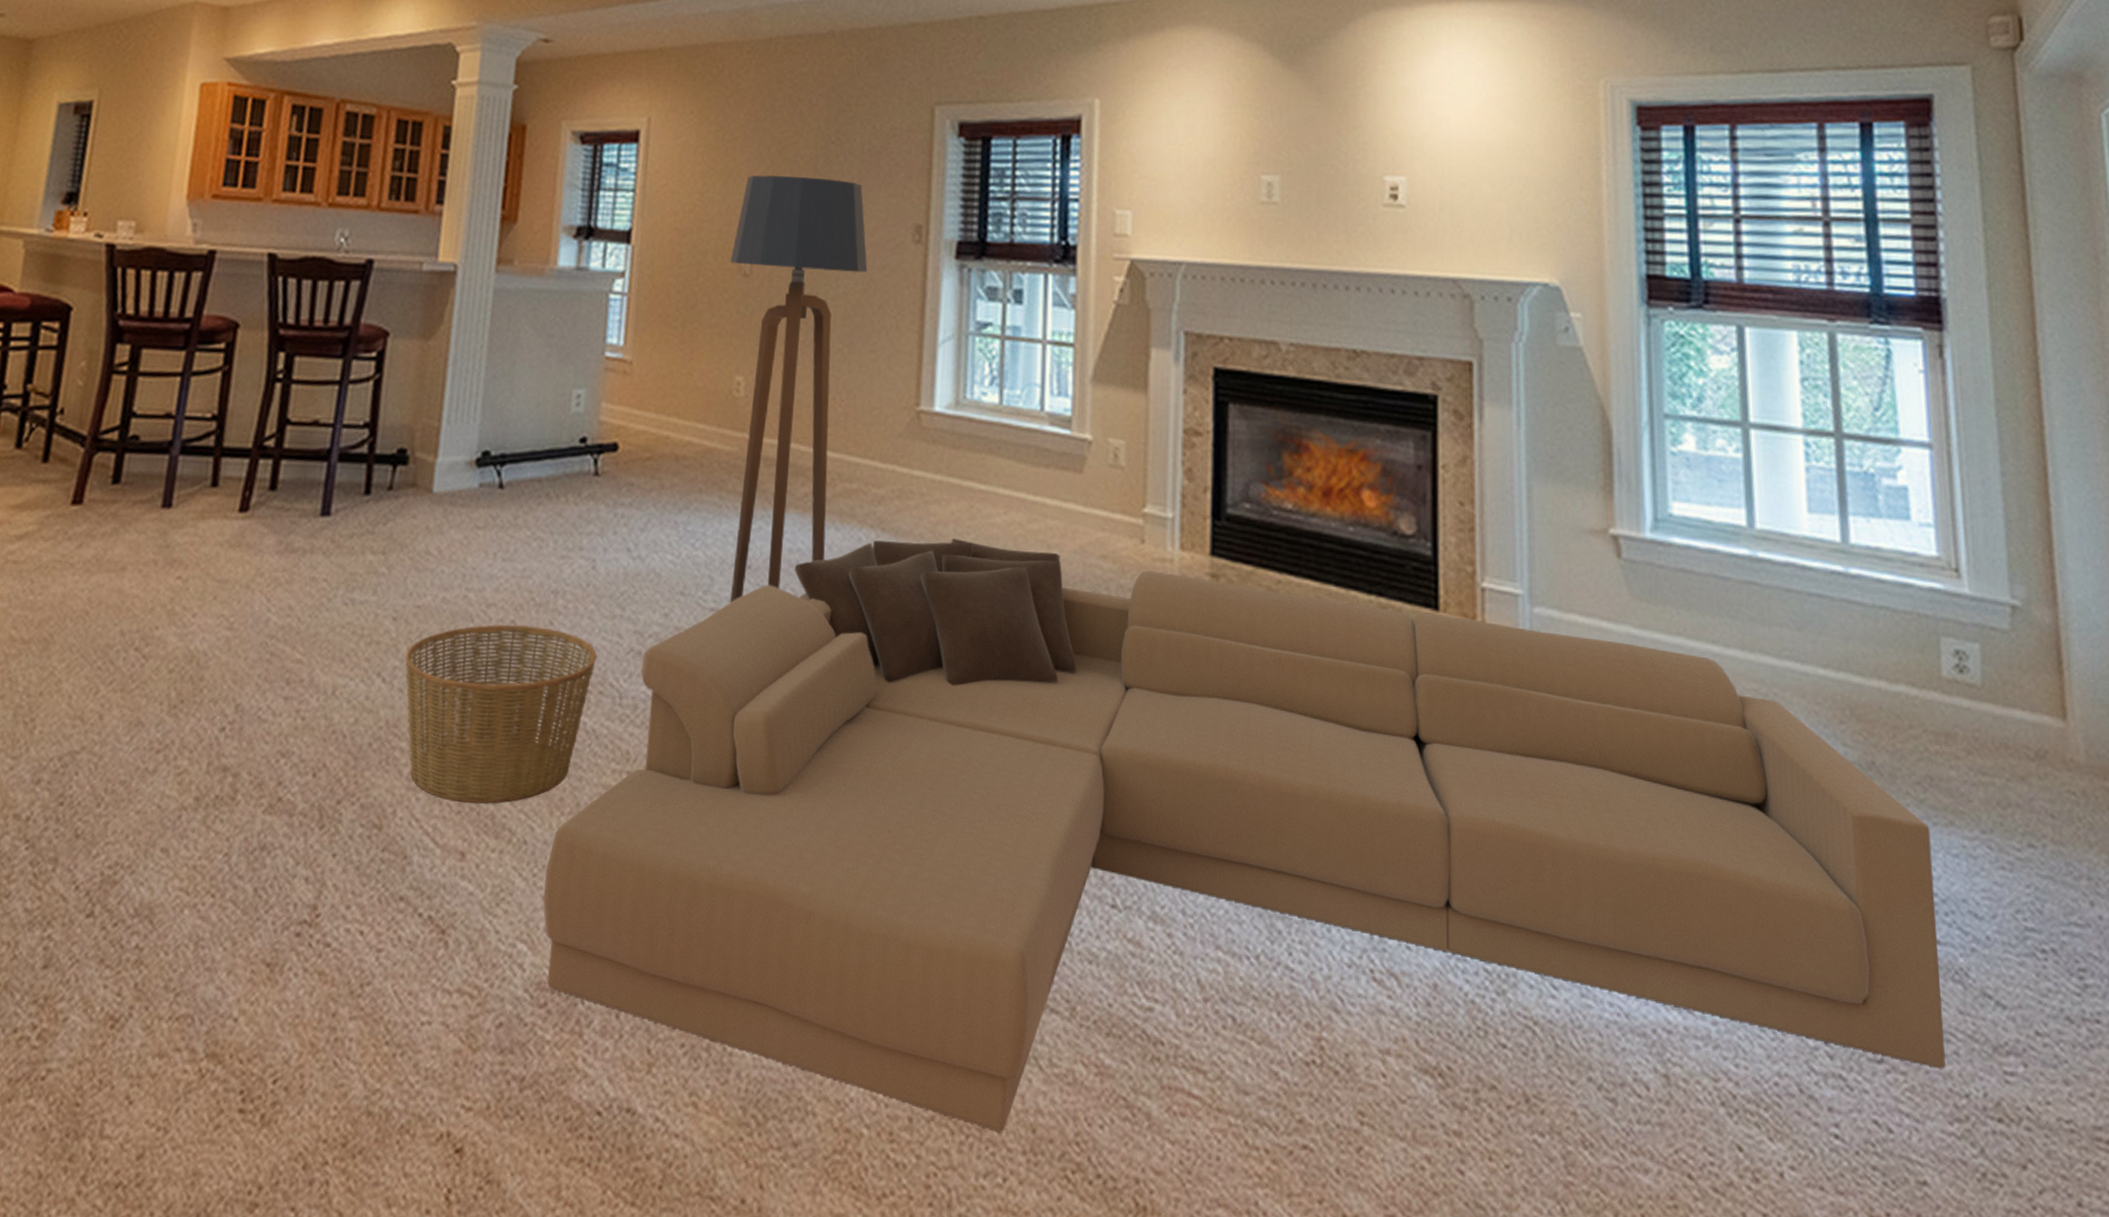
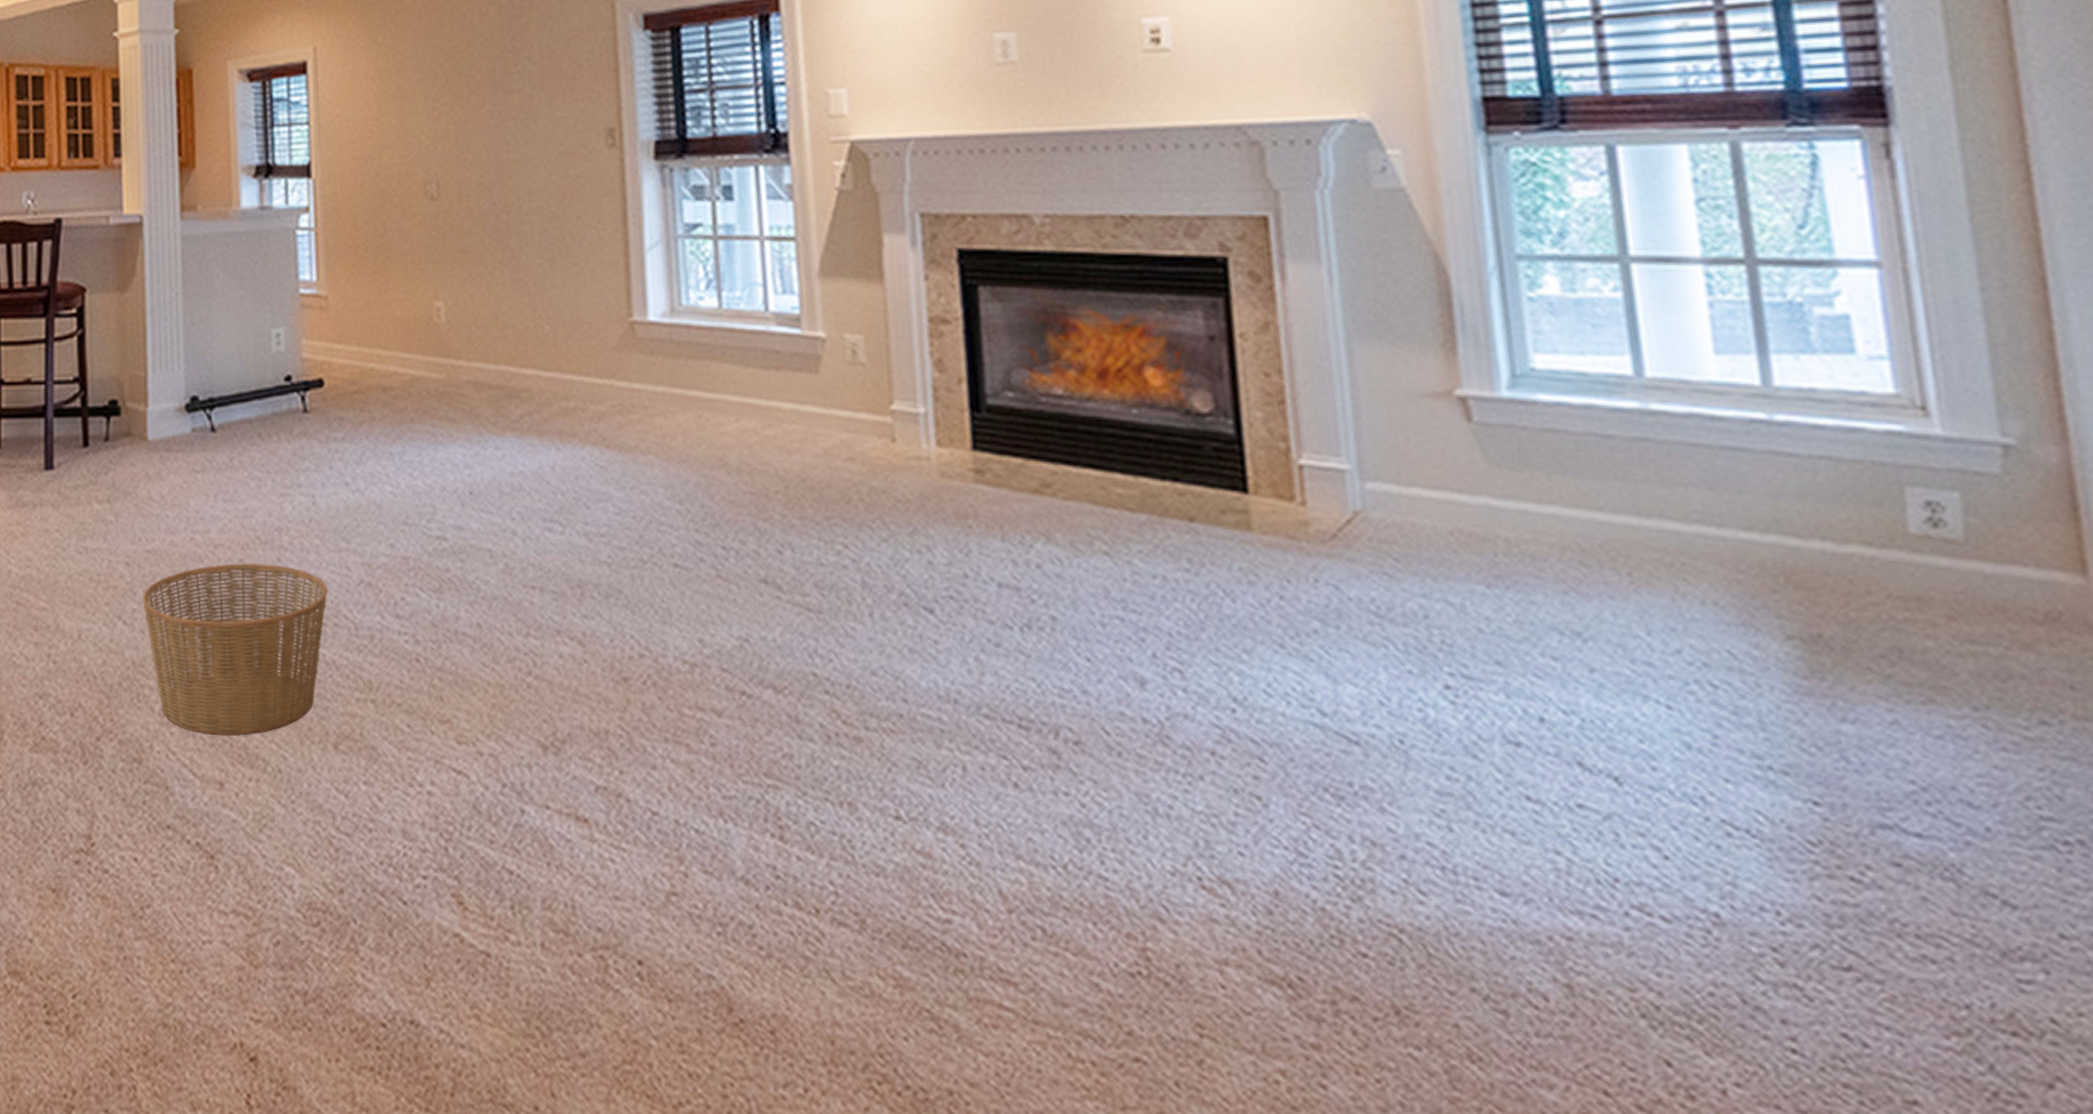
sectional sofa: present [543,538,1946,1132] -> none [303,451,1937,1044]
floor lamp: present [729,175,868,603] -> none [415,89,561,529]

